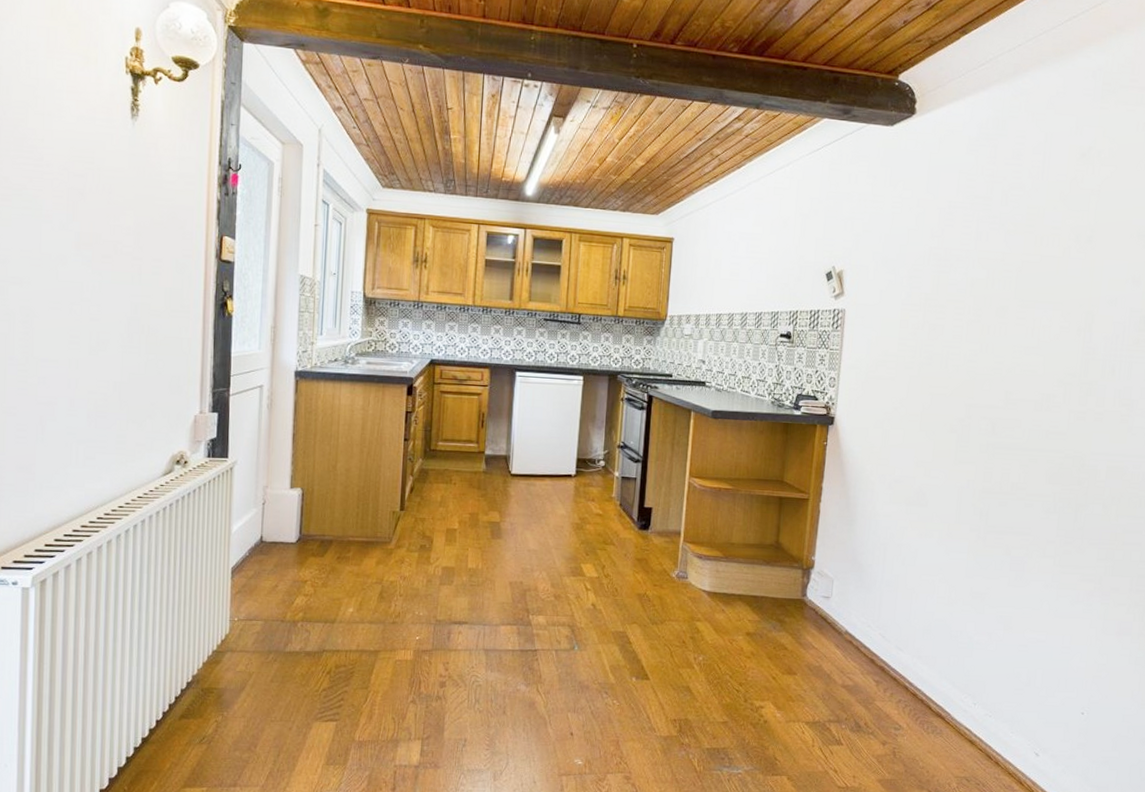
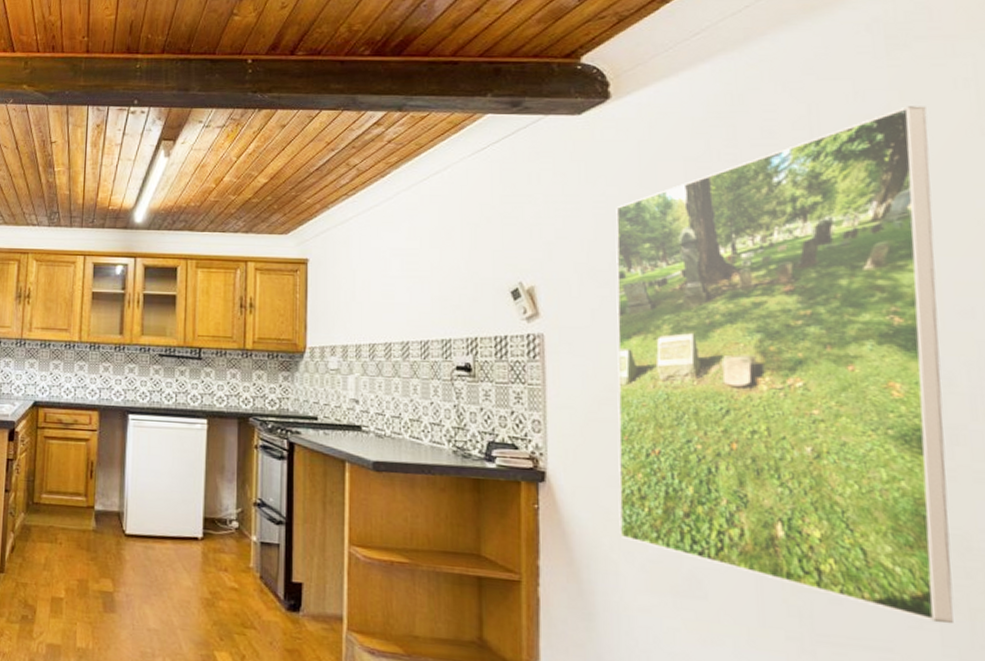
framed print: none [878,141,1117,515] -> present [615,106,954,624]

